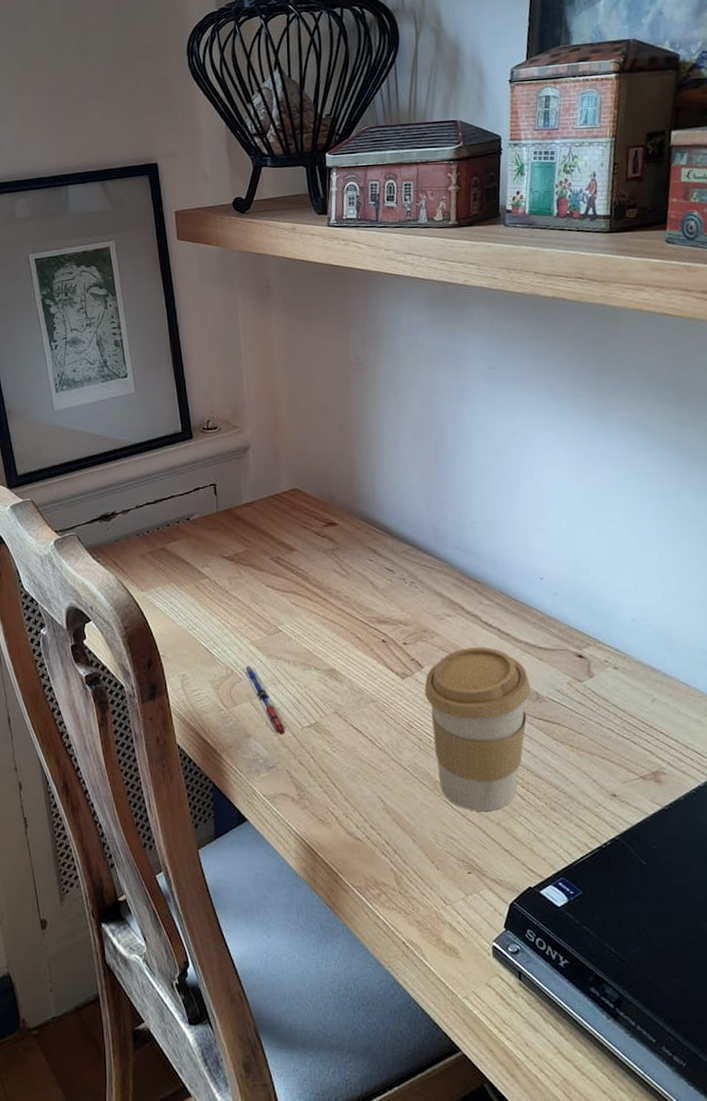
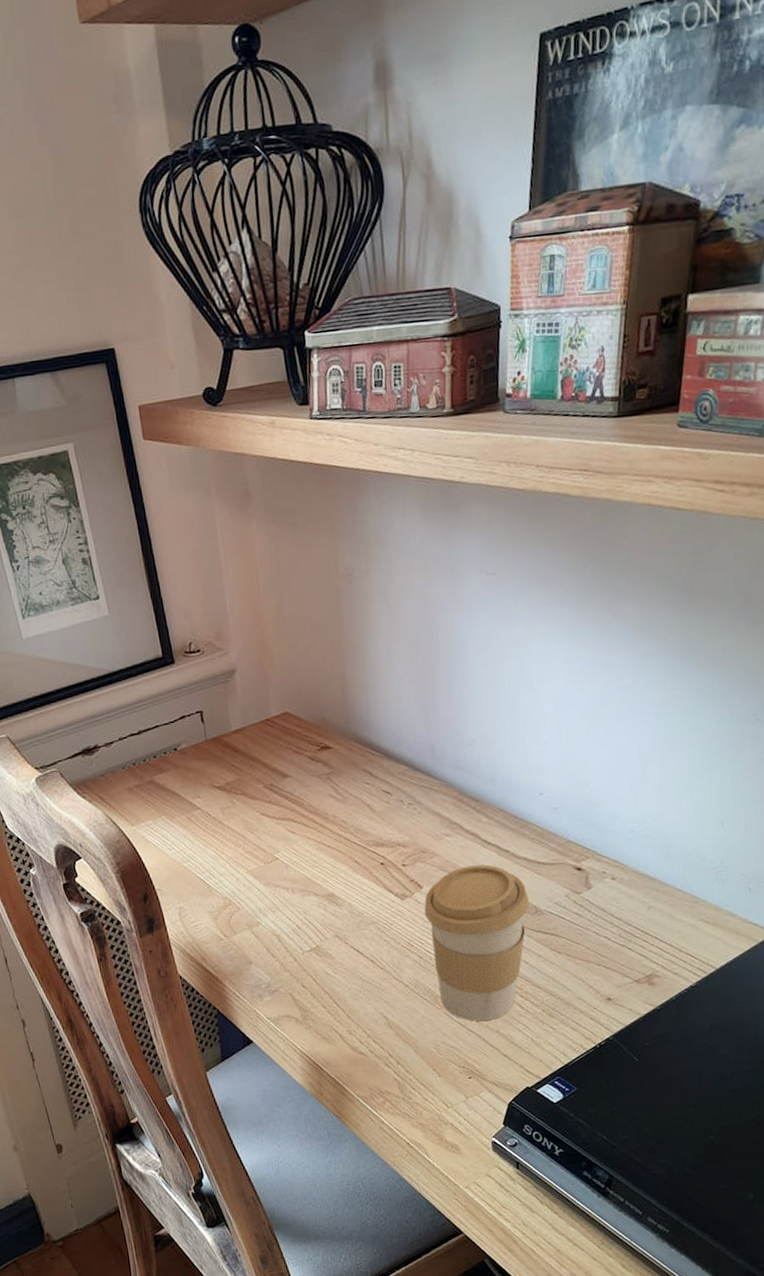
pen: present [243,665,288,736] -> none [241,894,289,961]

